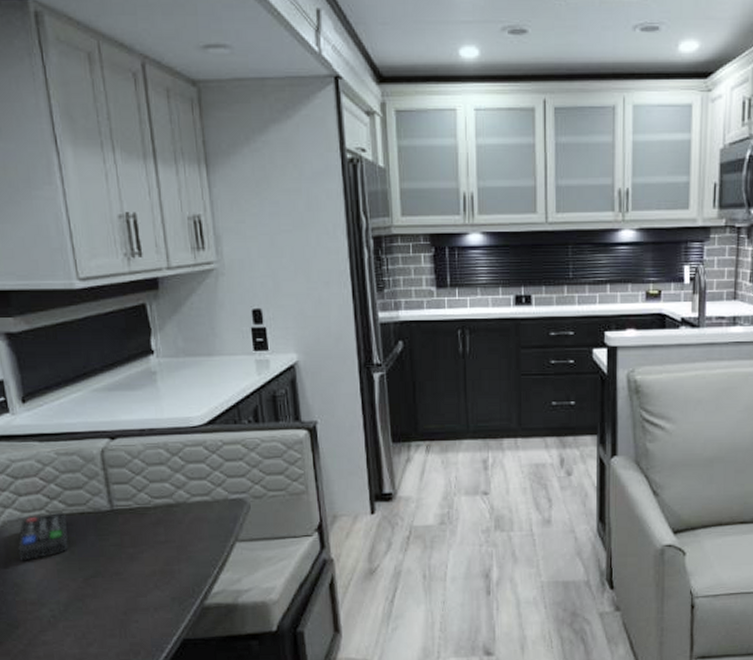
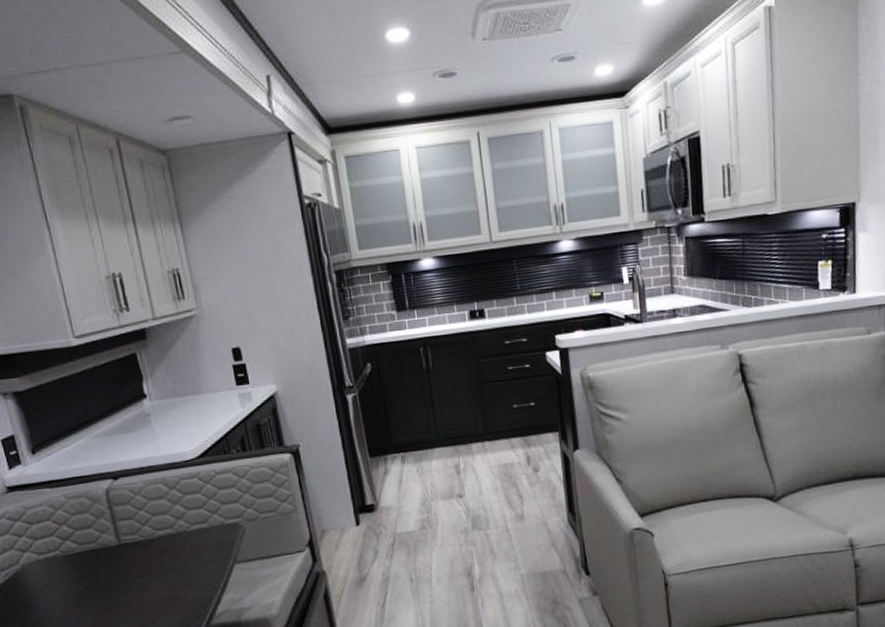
remote control: present [18,512,68,561] -> none [37,551,83,600]

